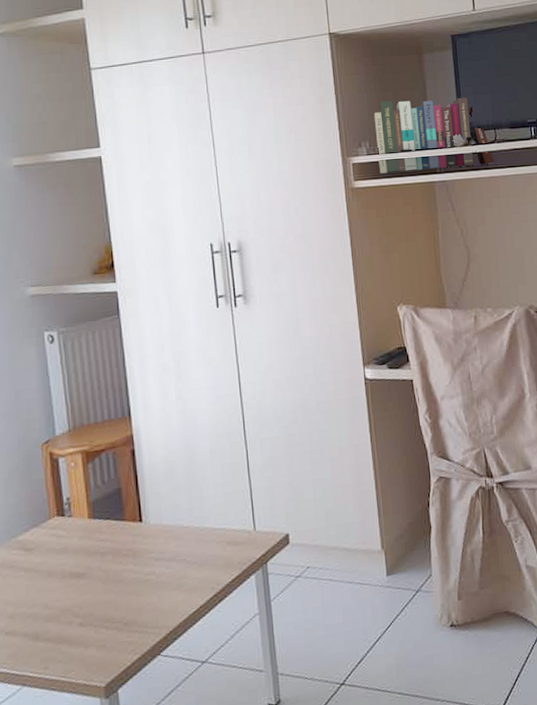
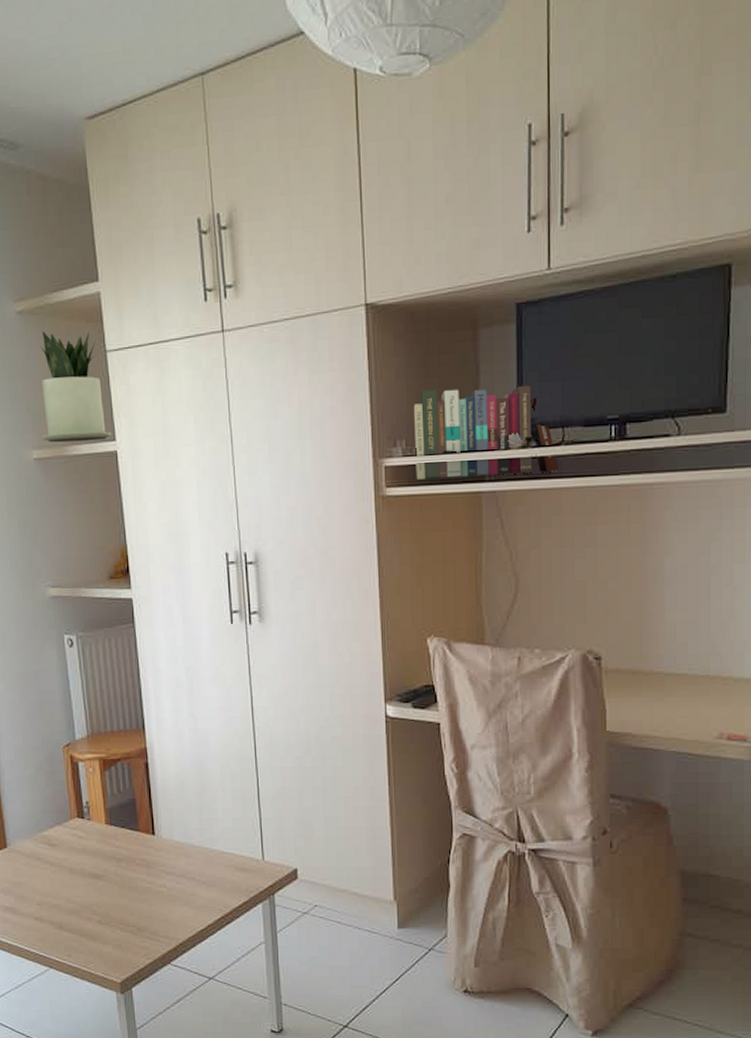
planter: none [22,51,97,151] -> present [40,331,112,443]

